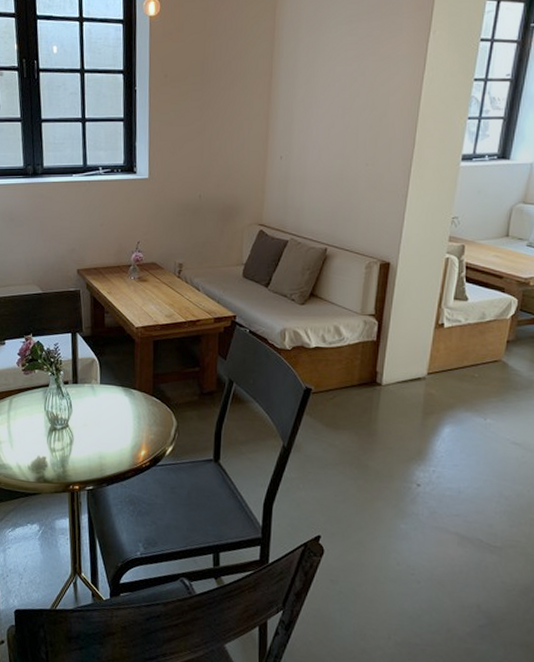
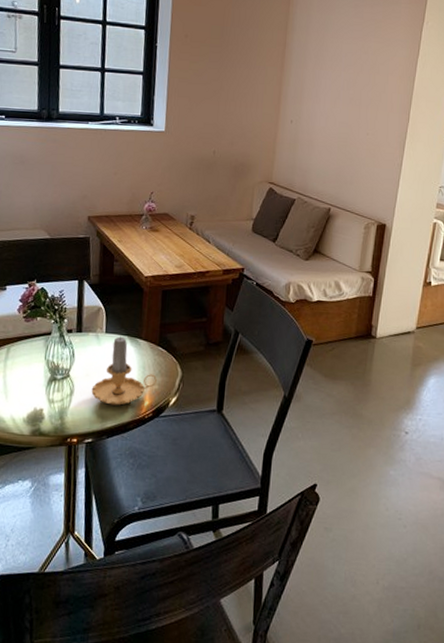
candle: none [89,386,152,455] -> present [91,335,157,406]

